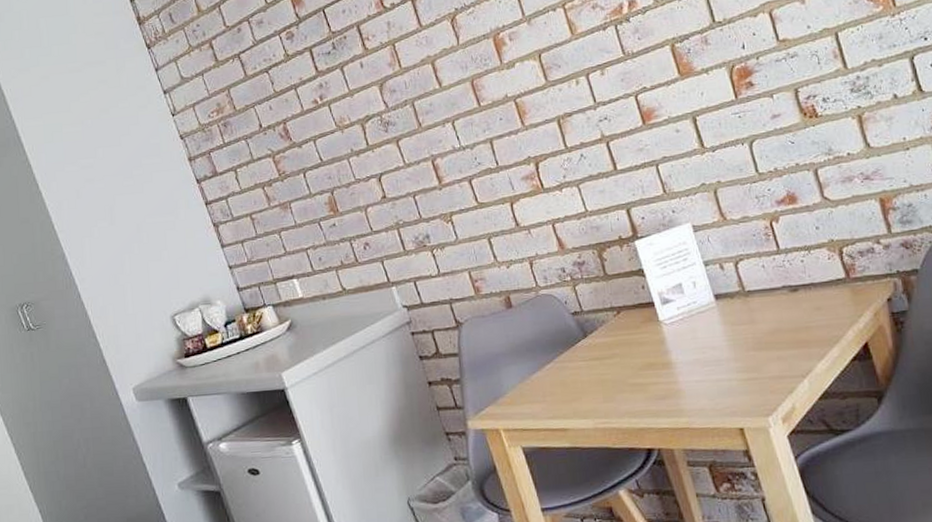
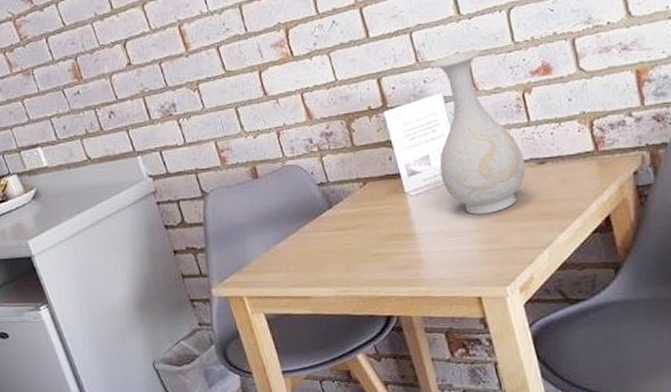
vase: none [677,179,779,343] -> present [430,49,525,215]

